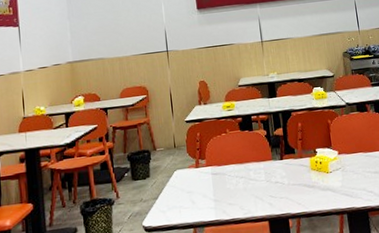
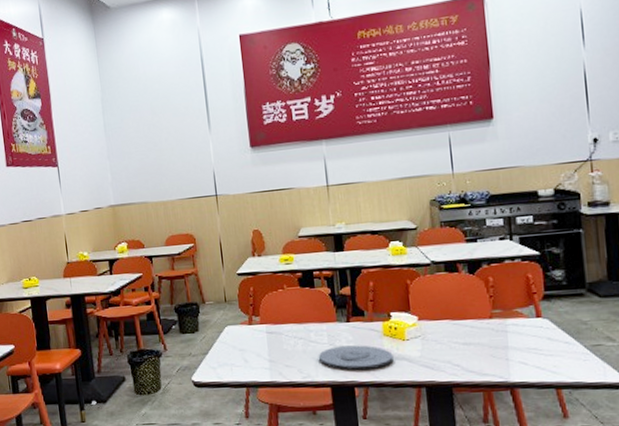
plate: none [257,179,320,204] -> present [318,345,394,371]

